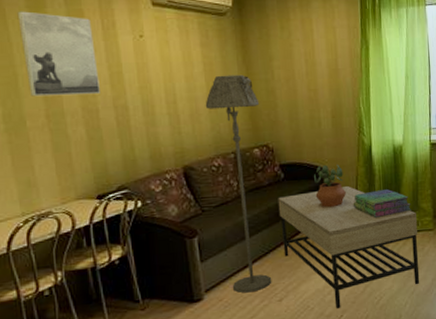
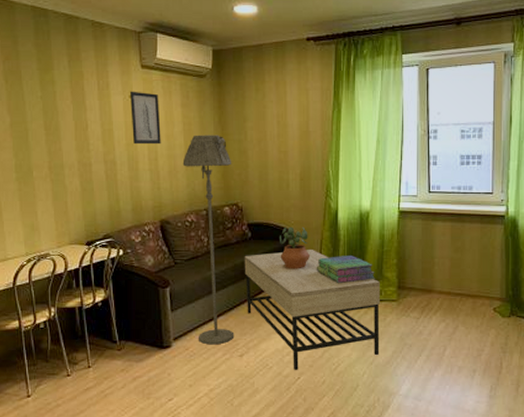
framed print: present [17,11,100,97] -> none [30,73,93,150]
wall art: none [141,30,180,88] -> present [130,91,161,145]

